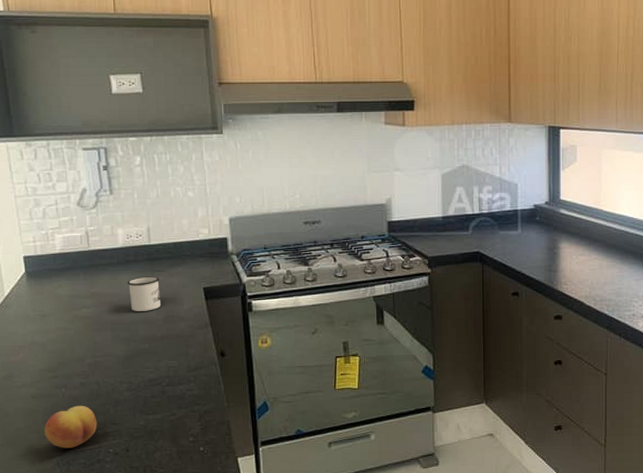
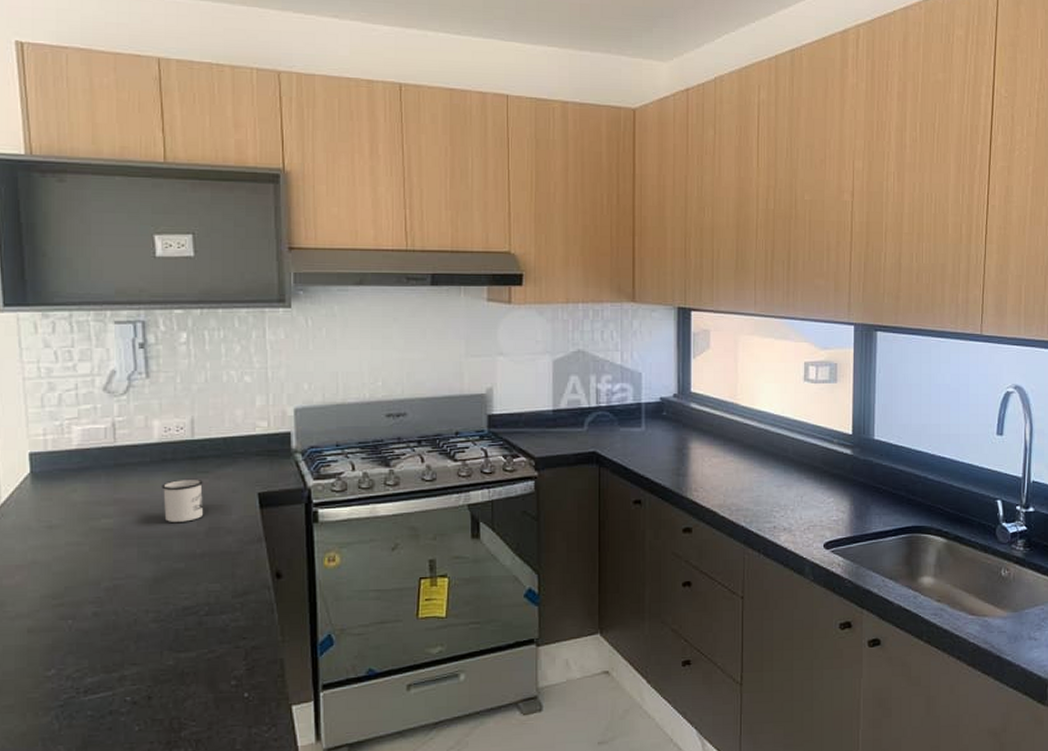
fruit: present [44,405,98,449] -> none [41,641,112,697]

